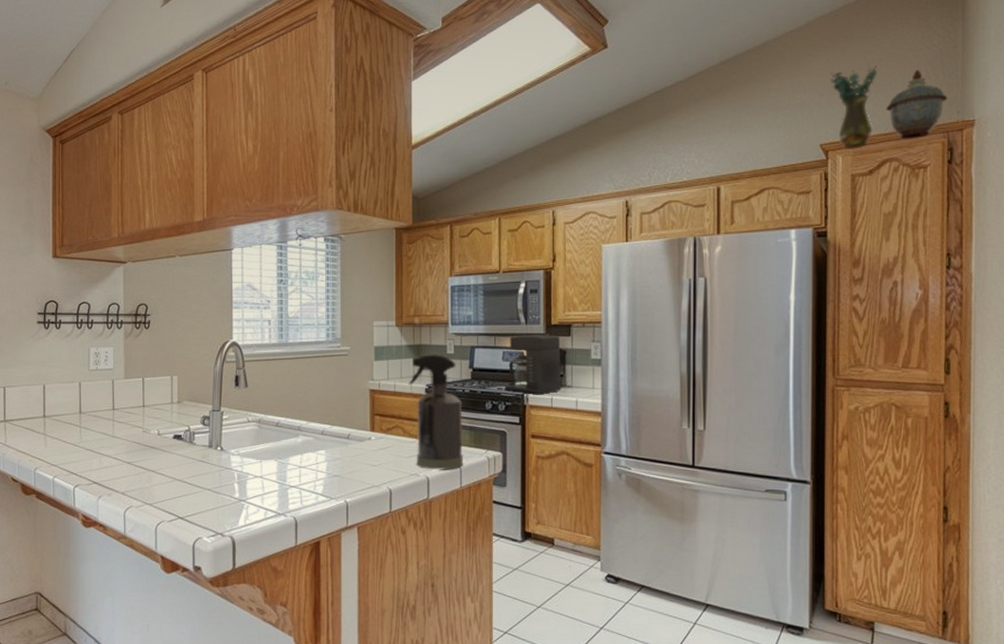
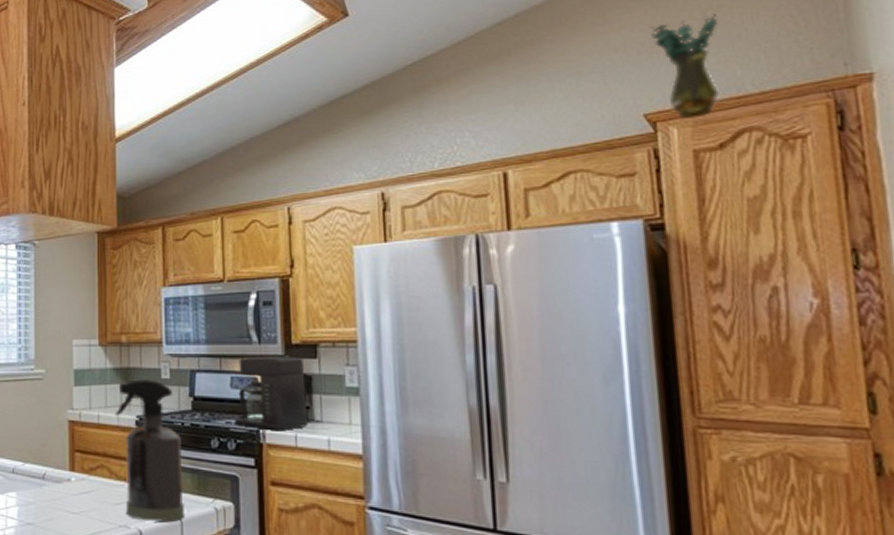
decorative jar: present [885,69,948,140] -> none [734,14,828,104]

